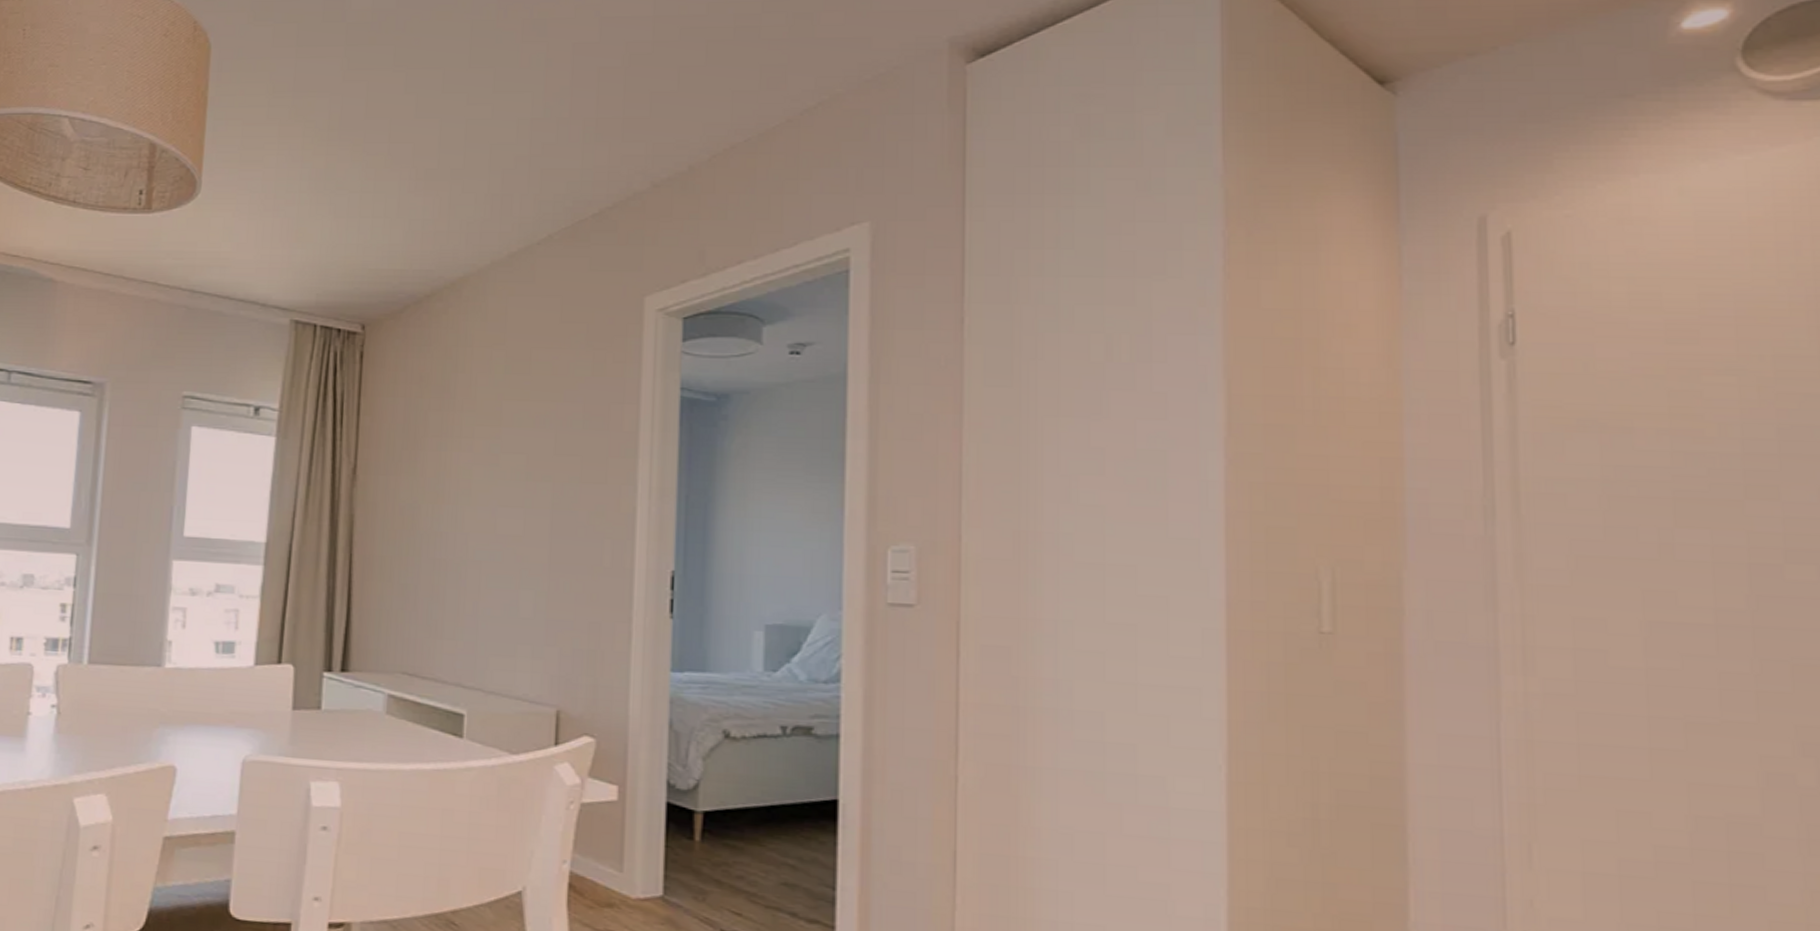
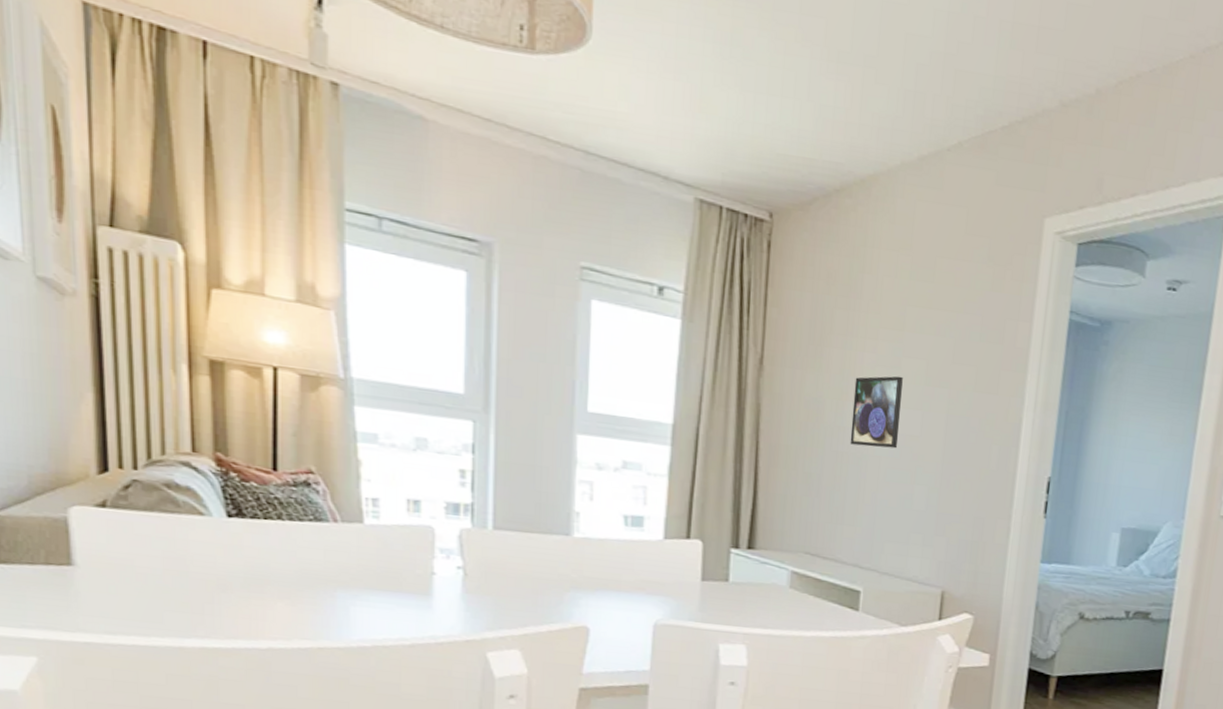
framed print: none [447,473,502,551] -> present [850,376,903,449]

